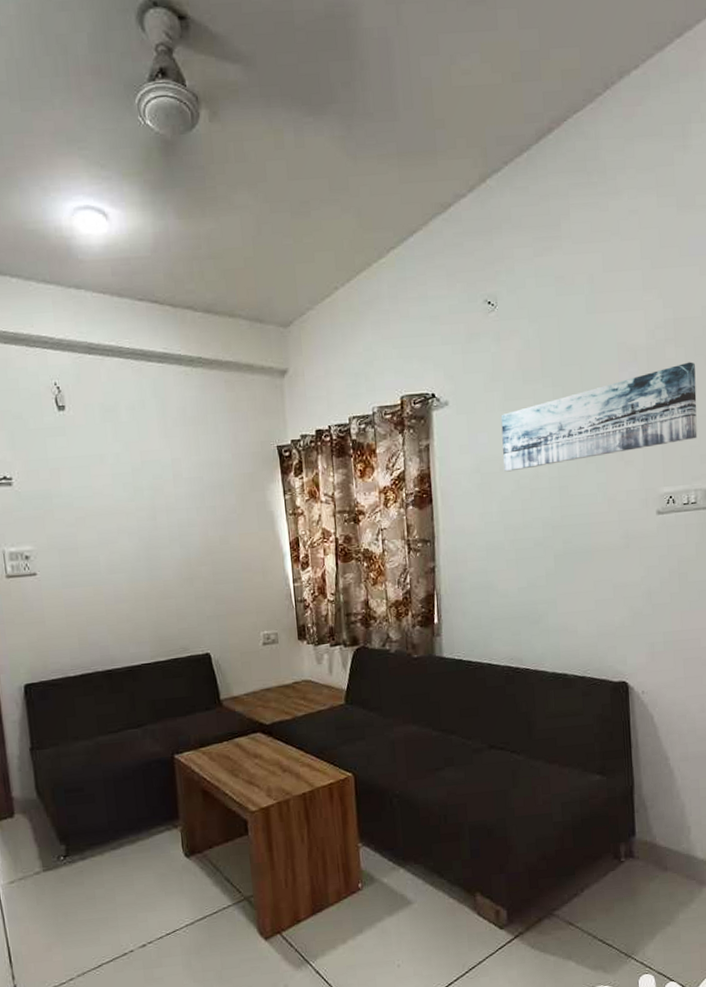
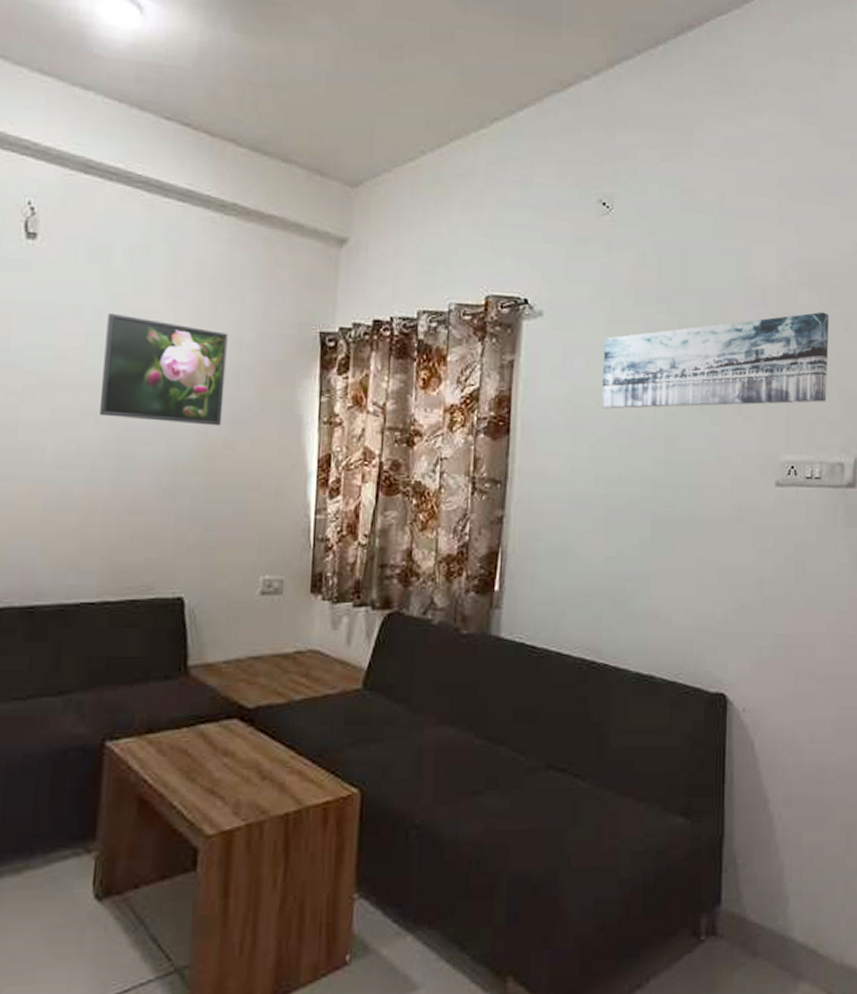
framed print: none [124,455,217,532] -> present [98,312,228,426]

